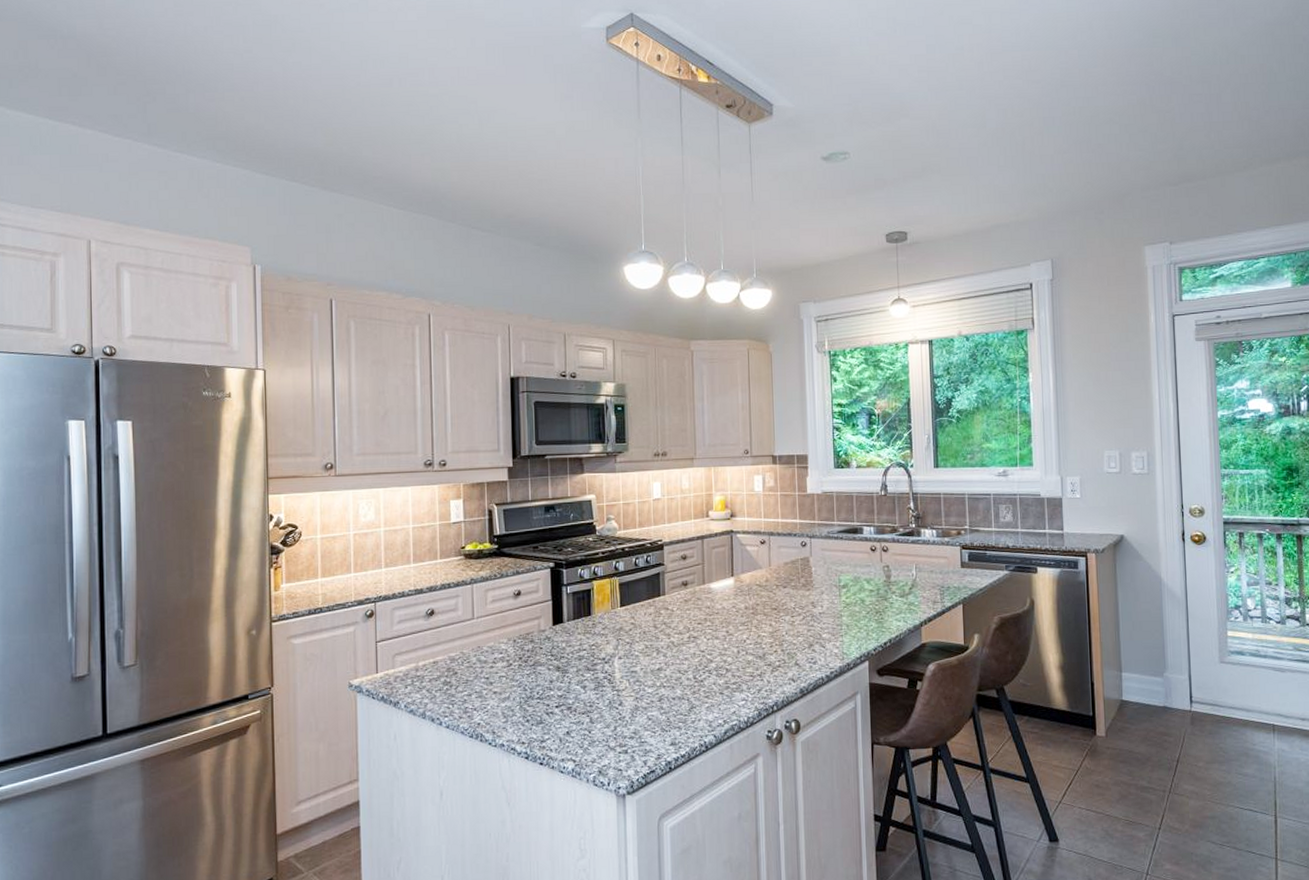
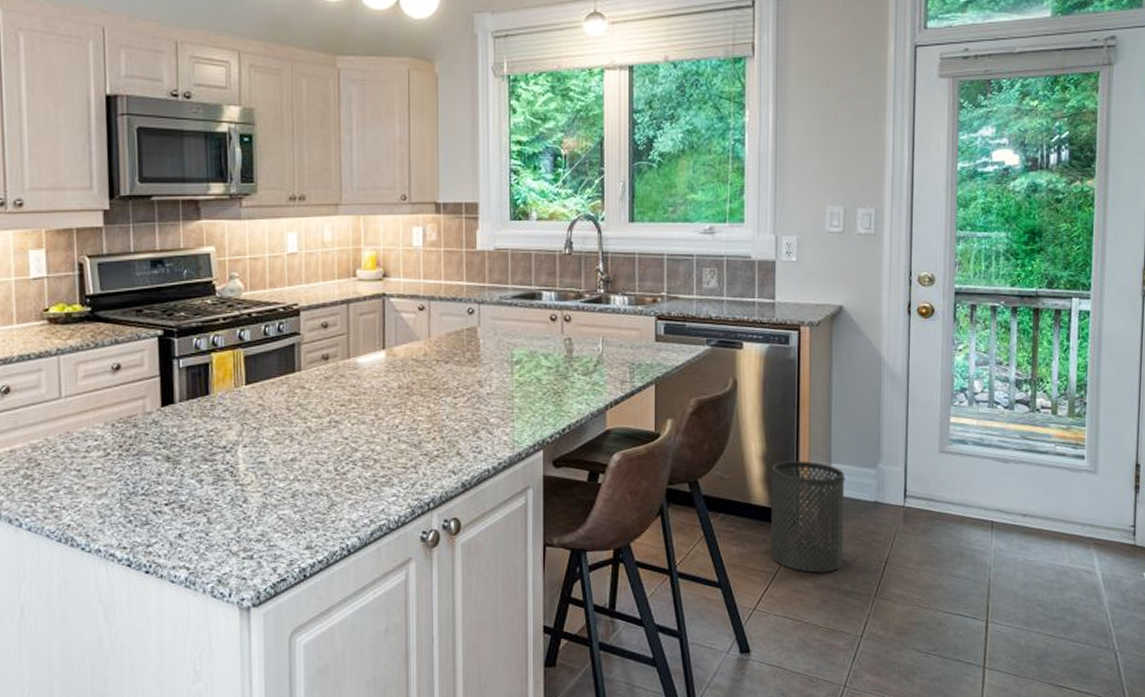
trash can: none [1069,670,1138,770] -> present [770,460,846,573]

